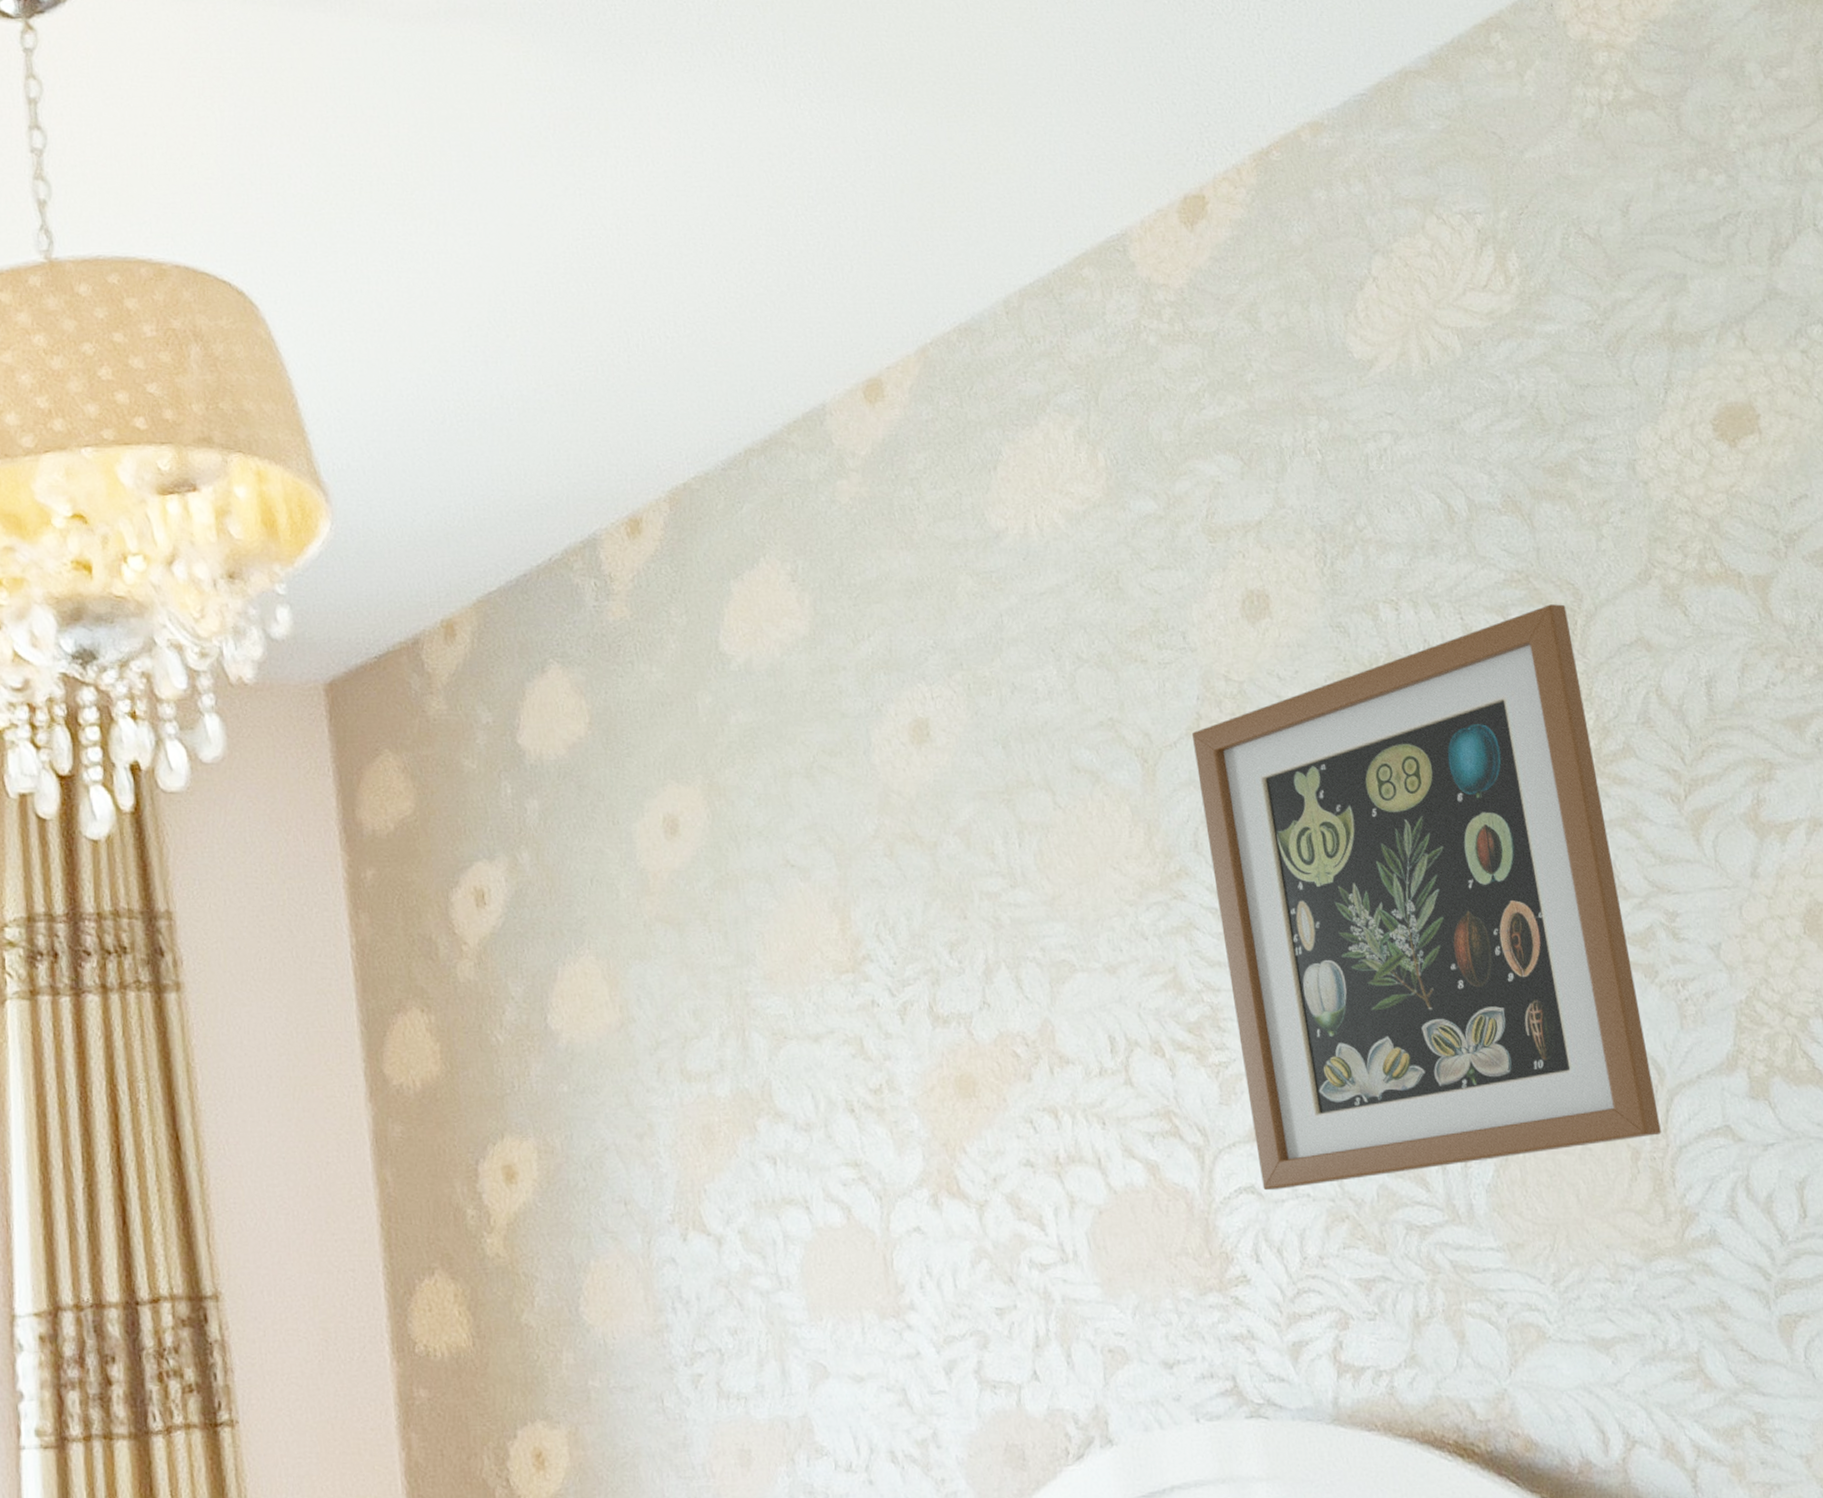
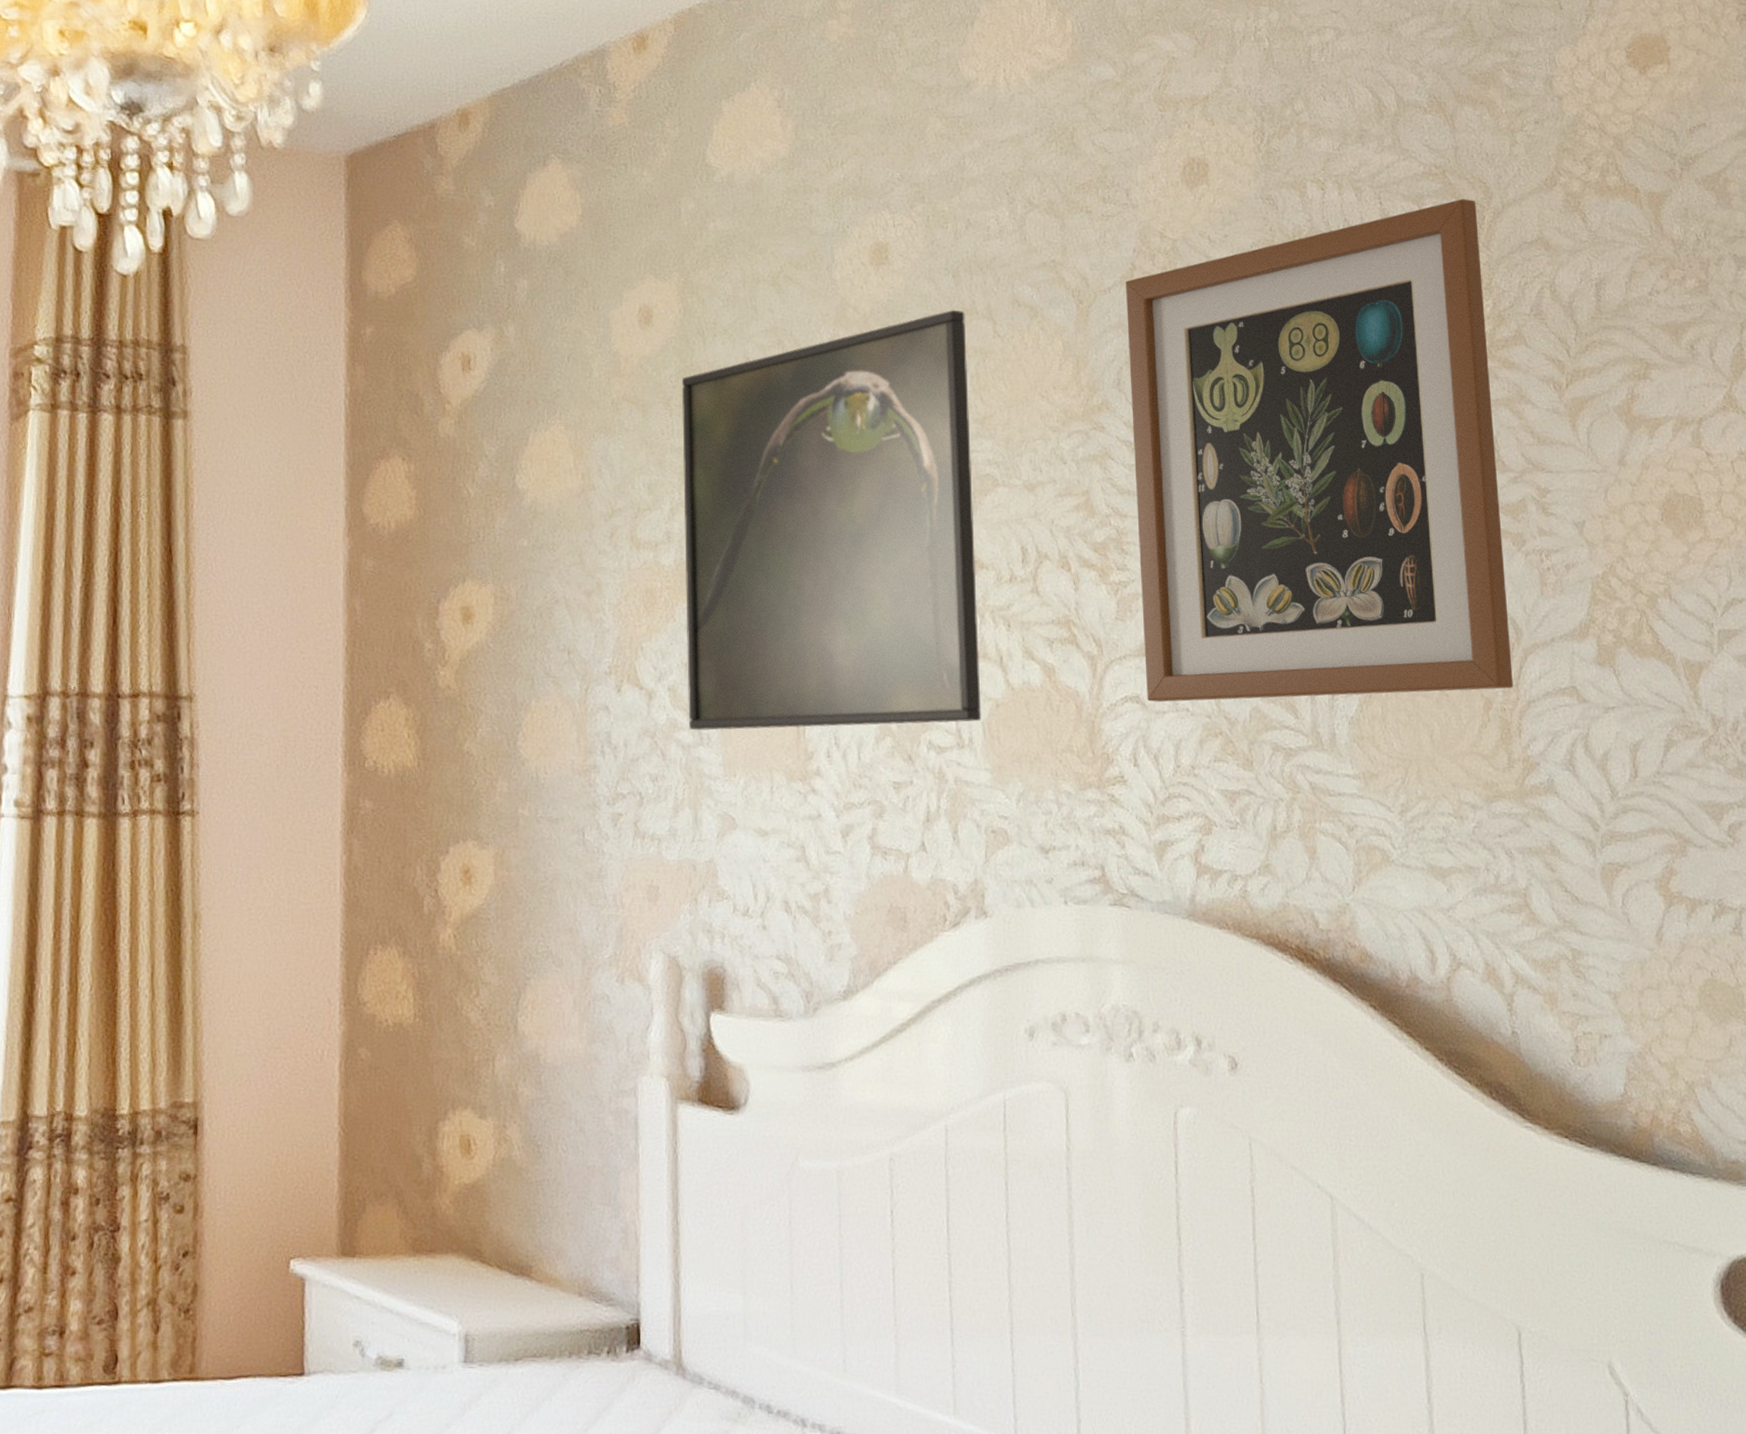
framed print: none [718,783,1085,1274] -> present [681,309,982,731]

